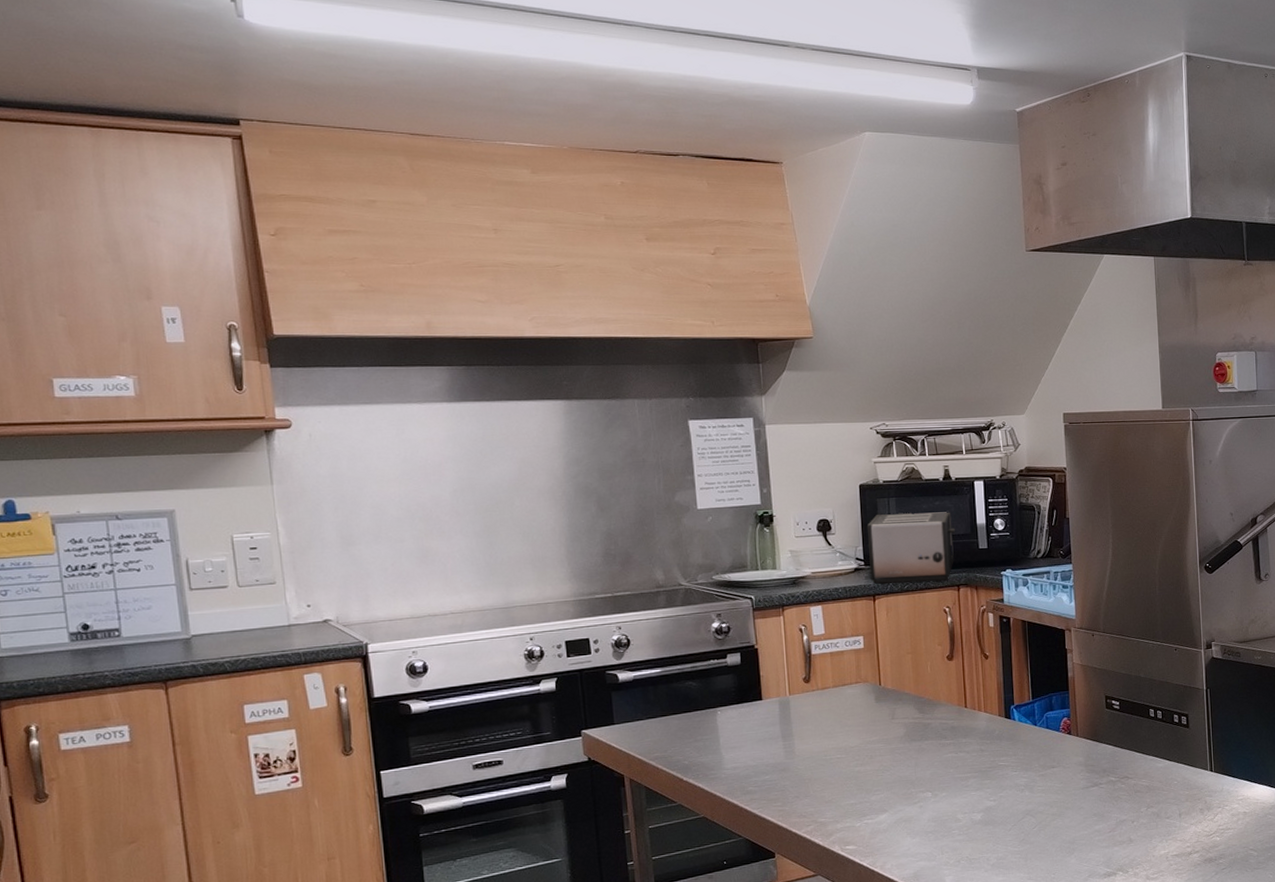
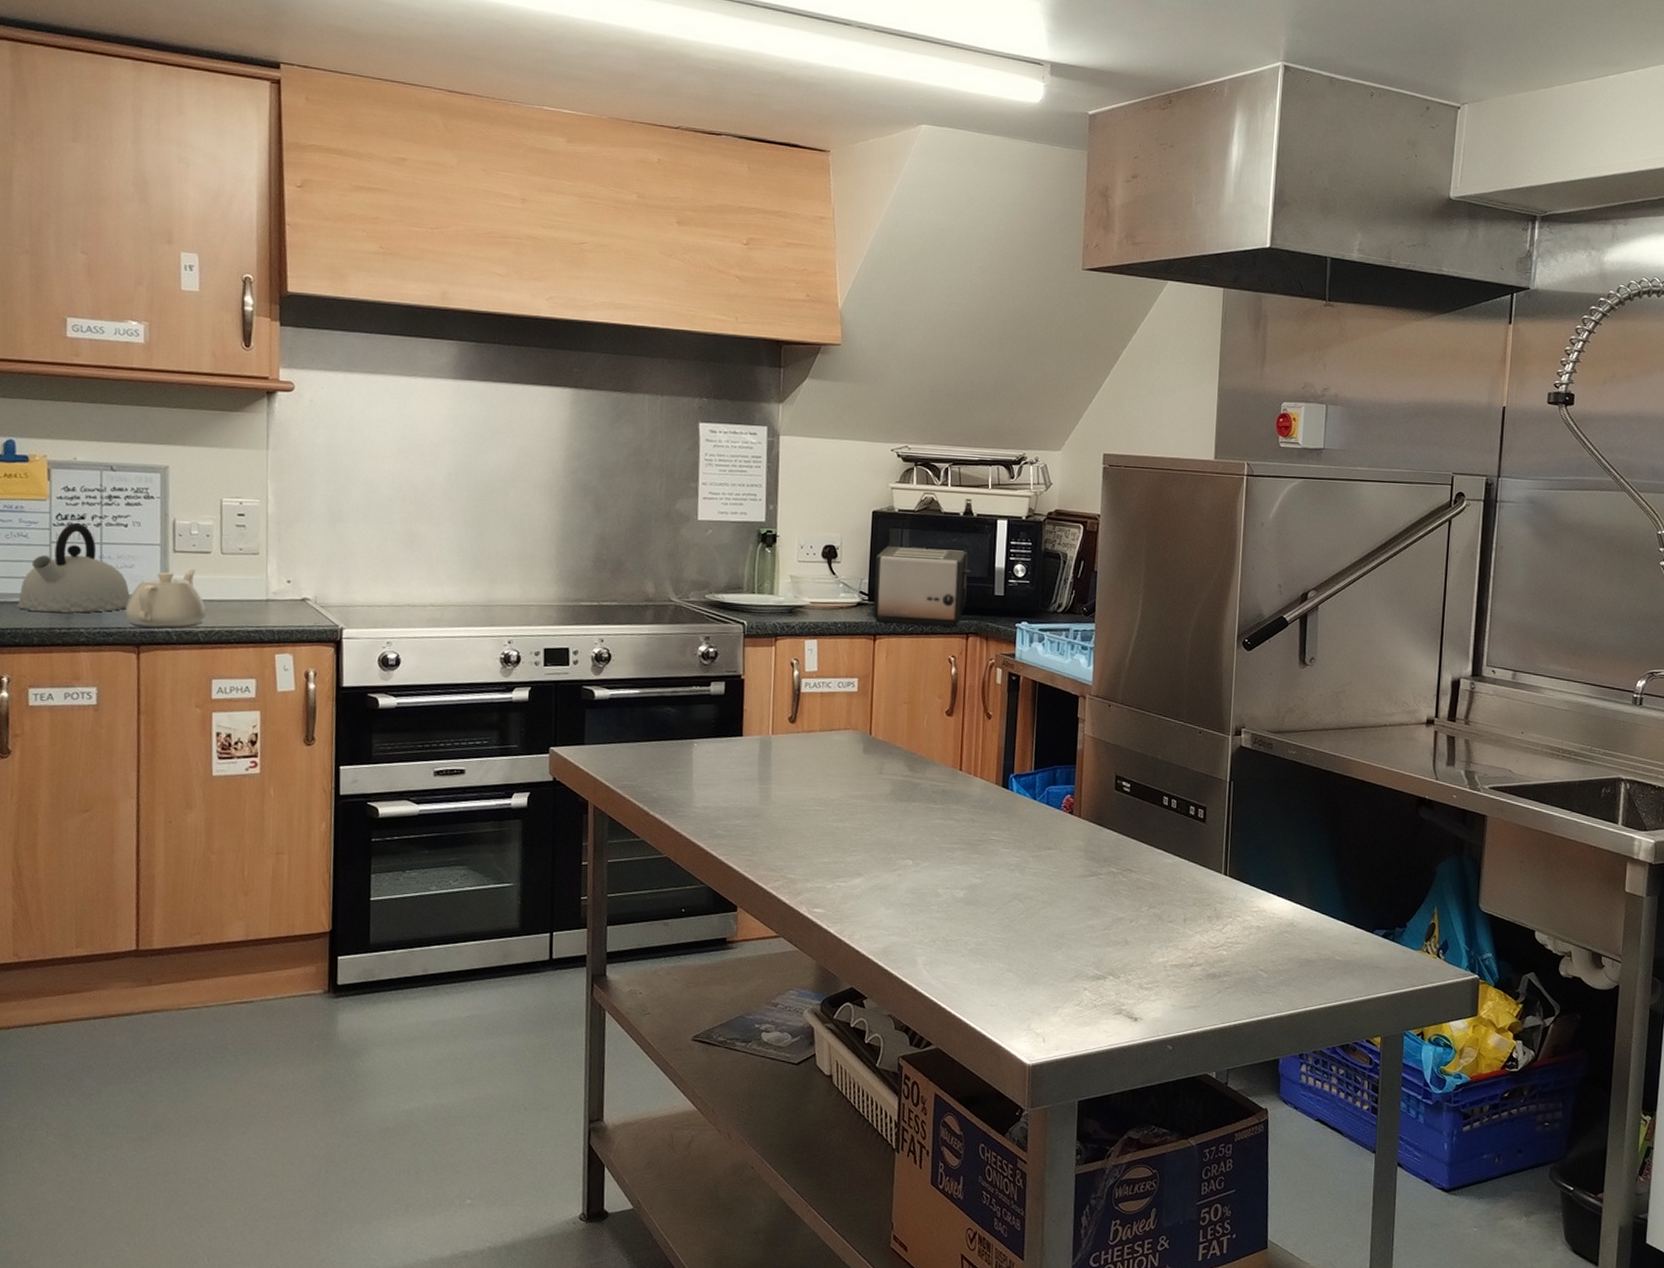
kettle: none [36,573,151,661] -> present [16,523,130,613]
teapot: none [148,604,230,665] -> present [125,569,206,629]

